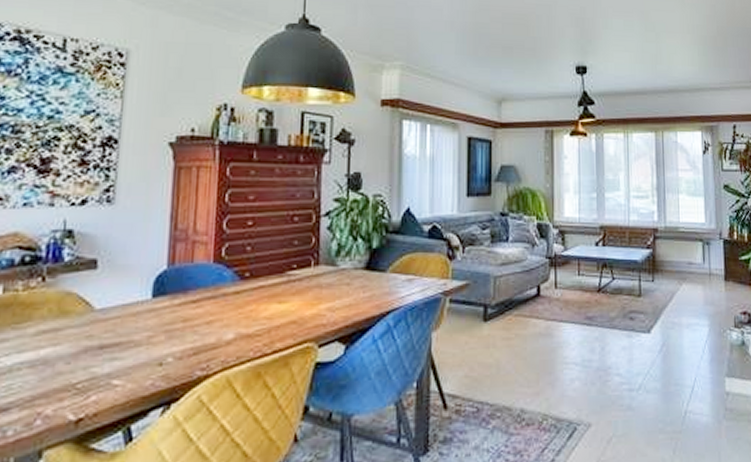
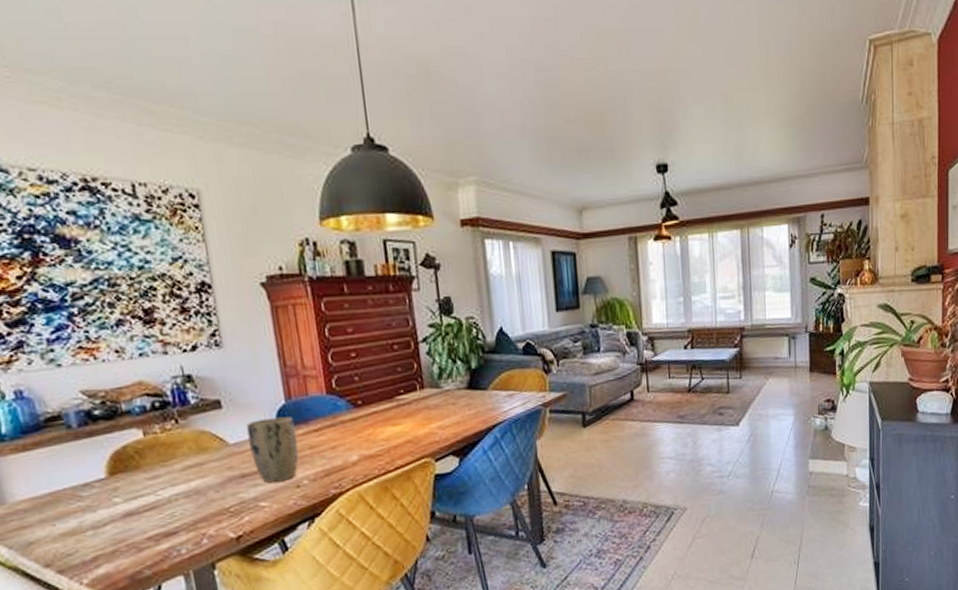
plant pot: none [116,284,172,357] -> present [246,417,299,483]

